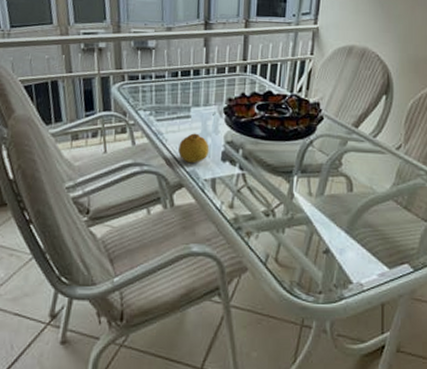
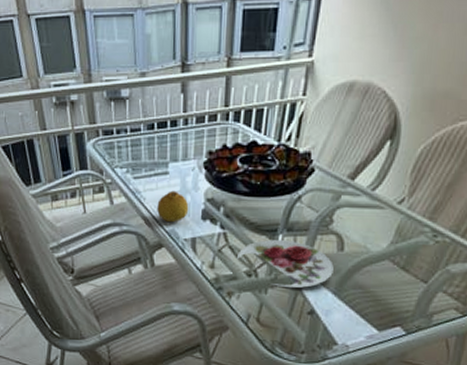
plate: none [256,181,345,228] -> present [237,240,334,289]

